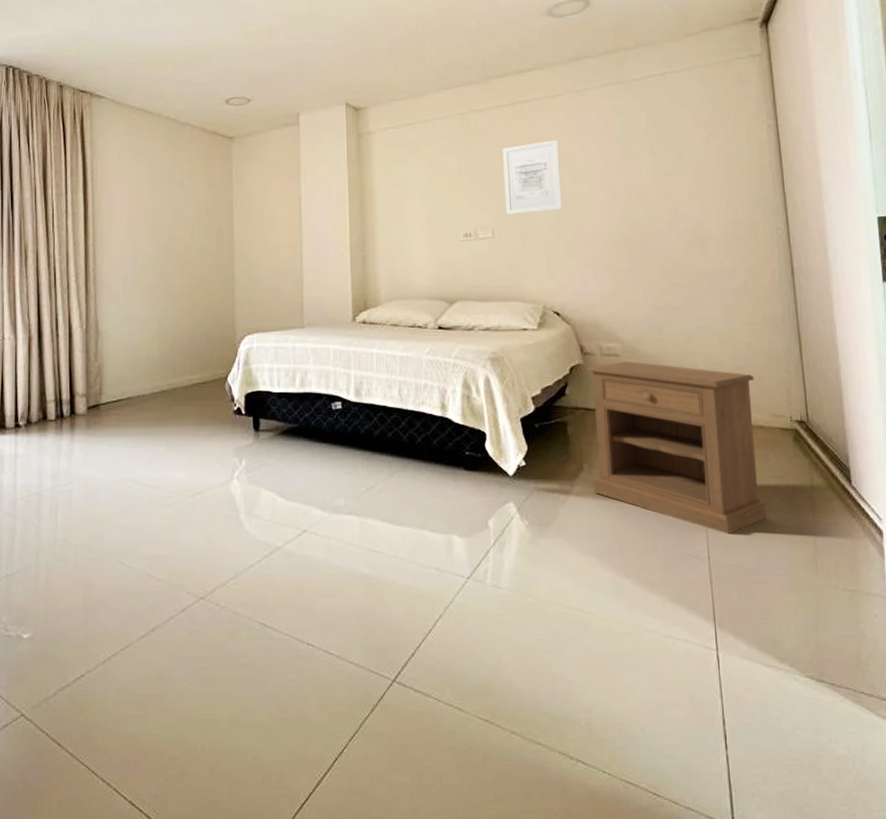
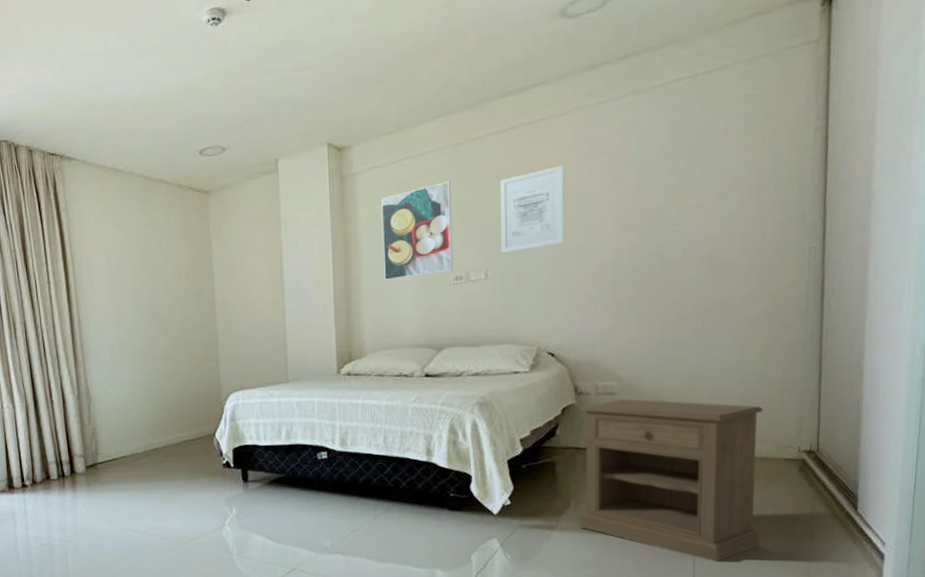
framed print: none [395,146,462,233] -> present [381,181,453,281]

